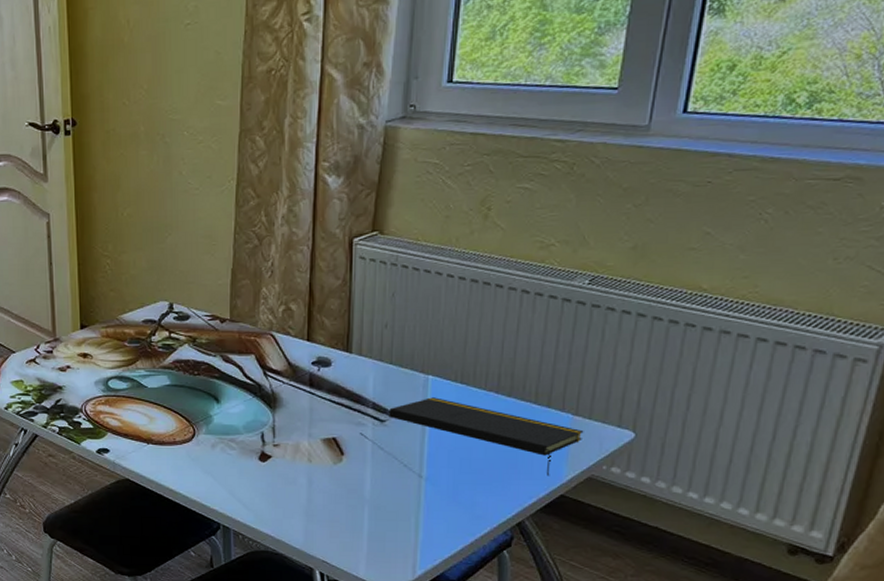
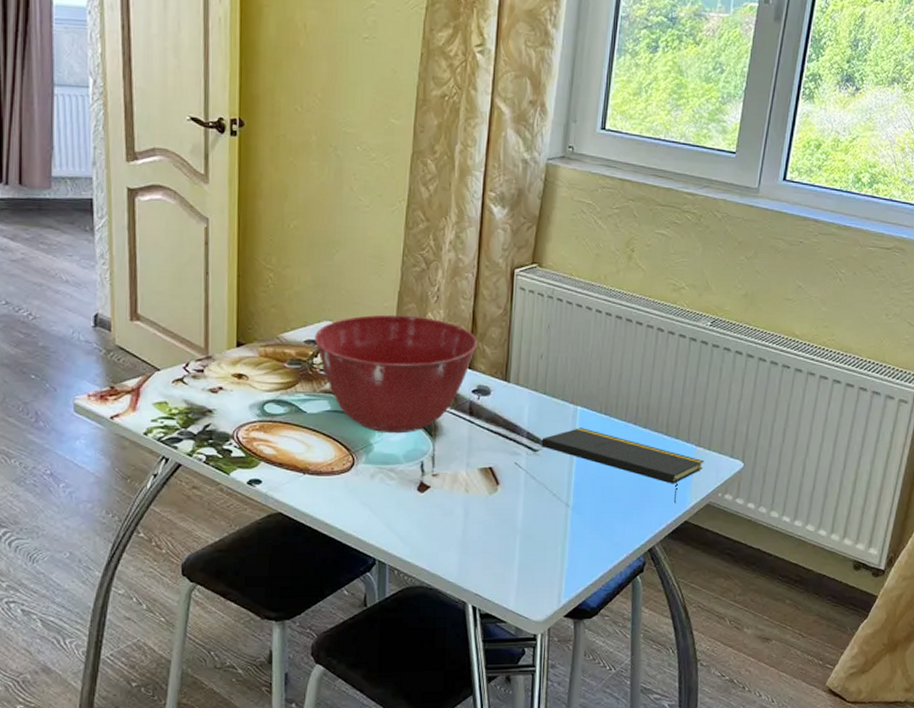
mixing bowl: none [151,291,315,406] -> present [314,314,477,434]

